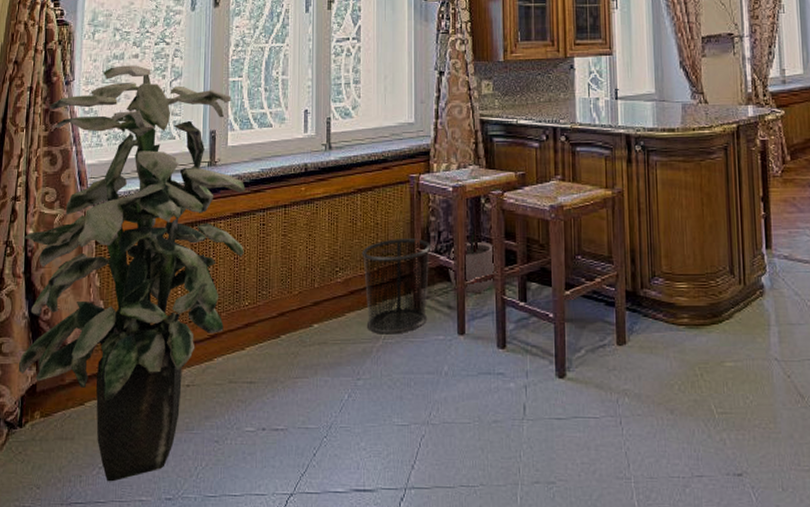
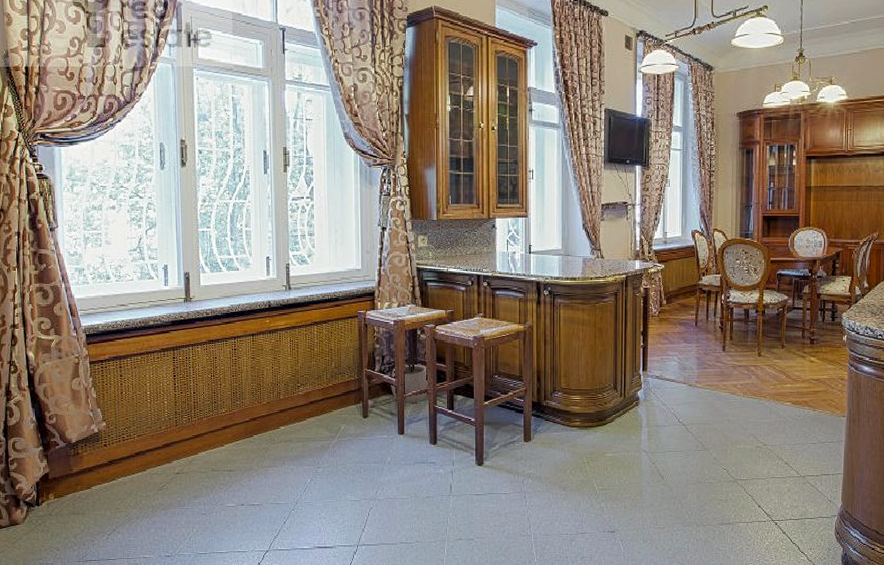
indoor plant: present [18,65,246,482] -> none [25,215,220,545]
waste bin: present [361,239,432,335] -> none [318,361,377,434]

